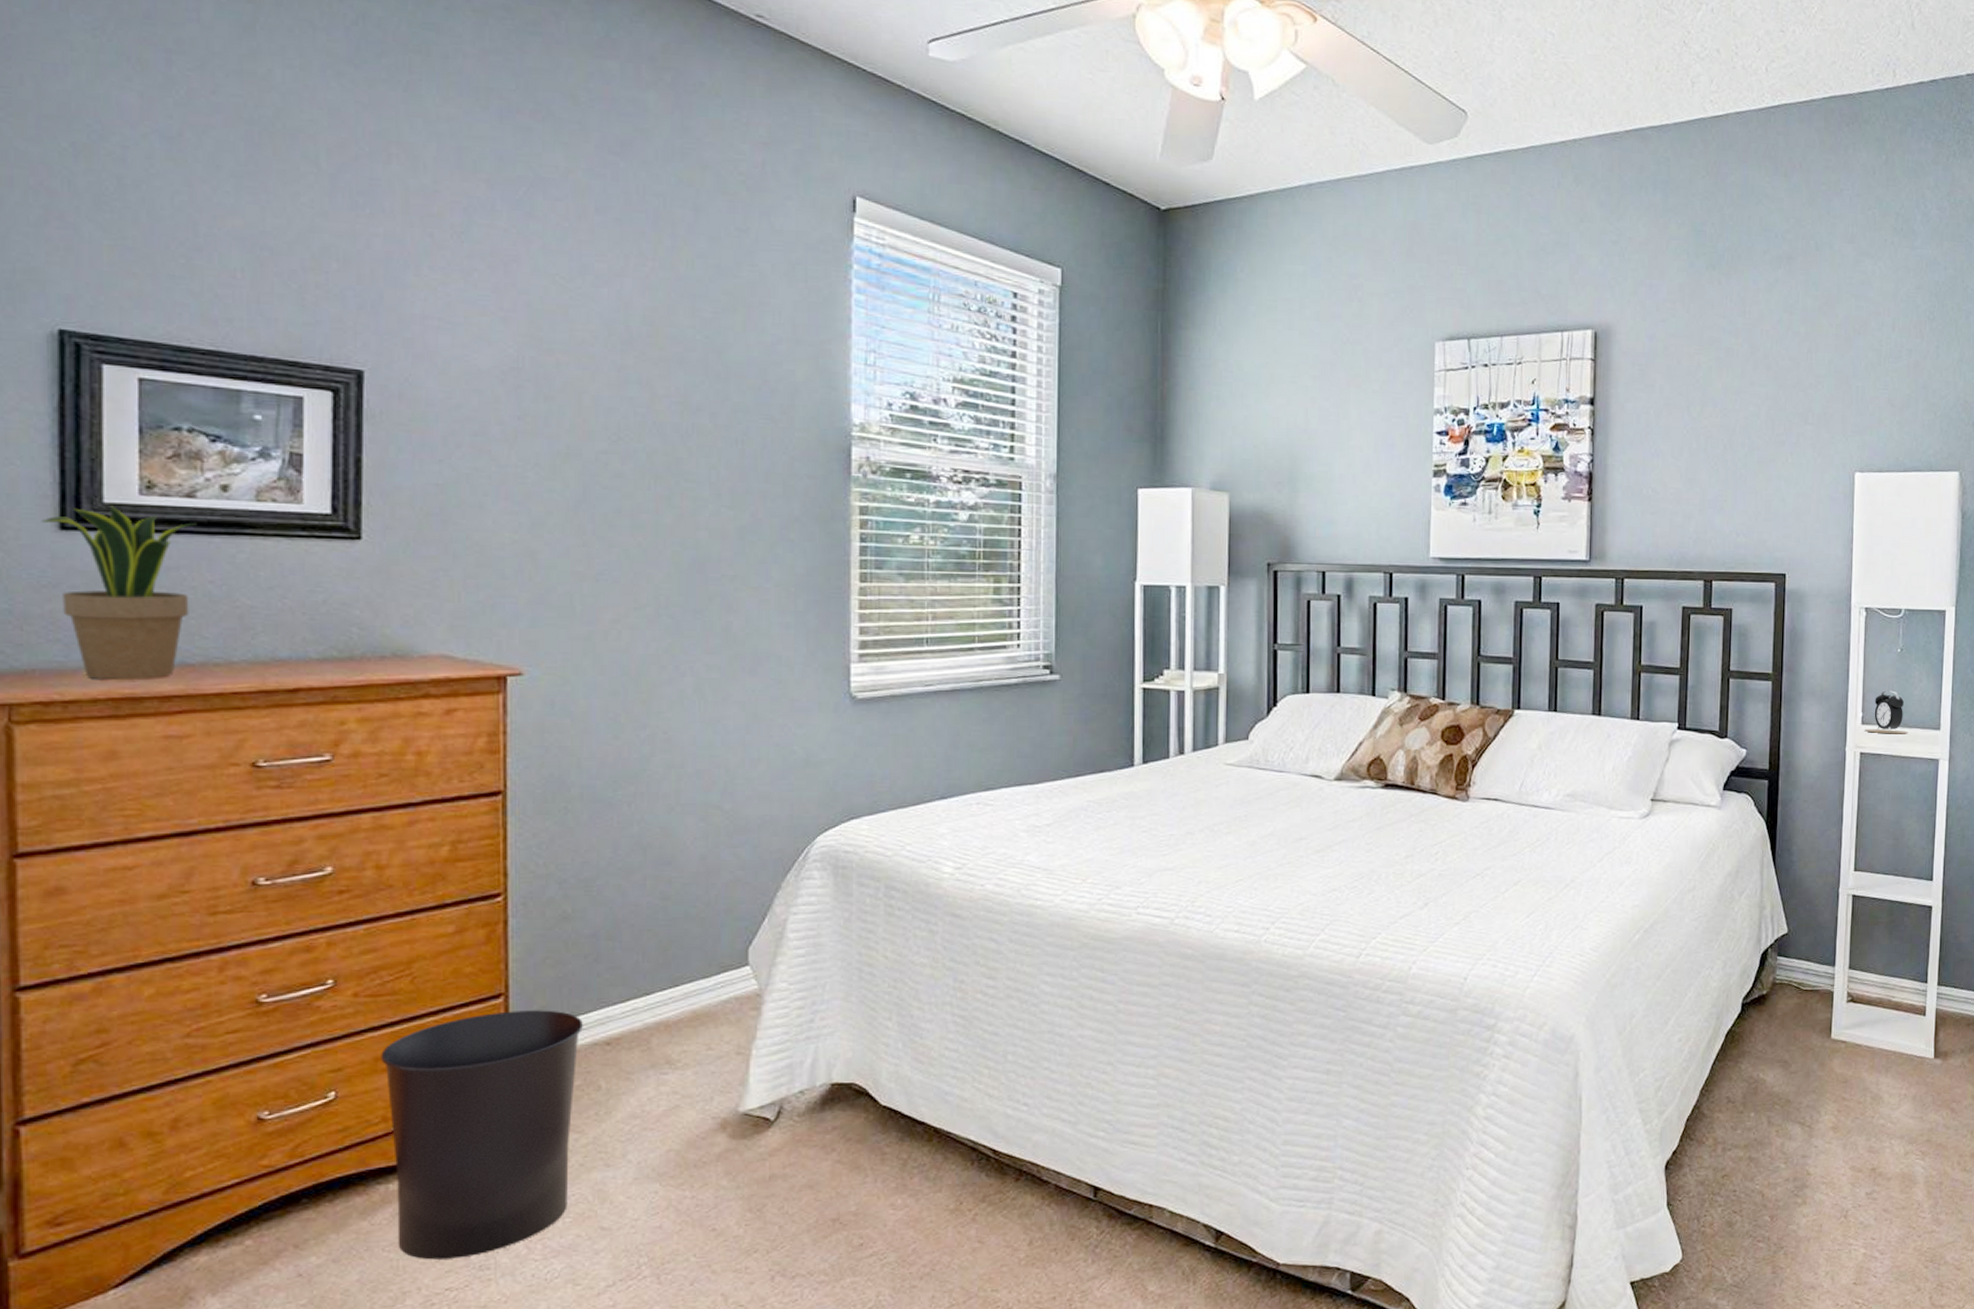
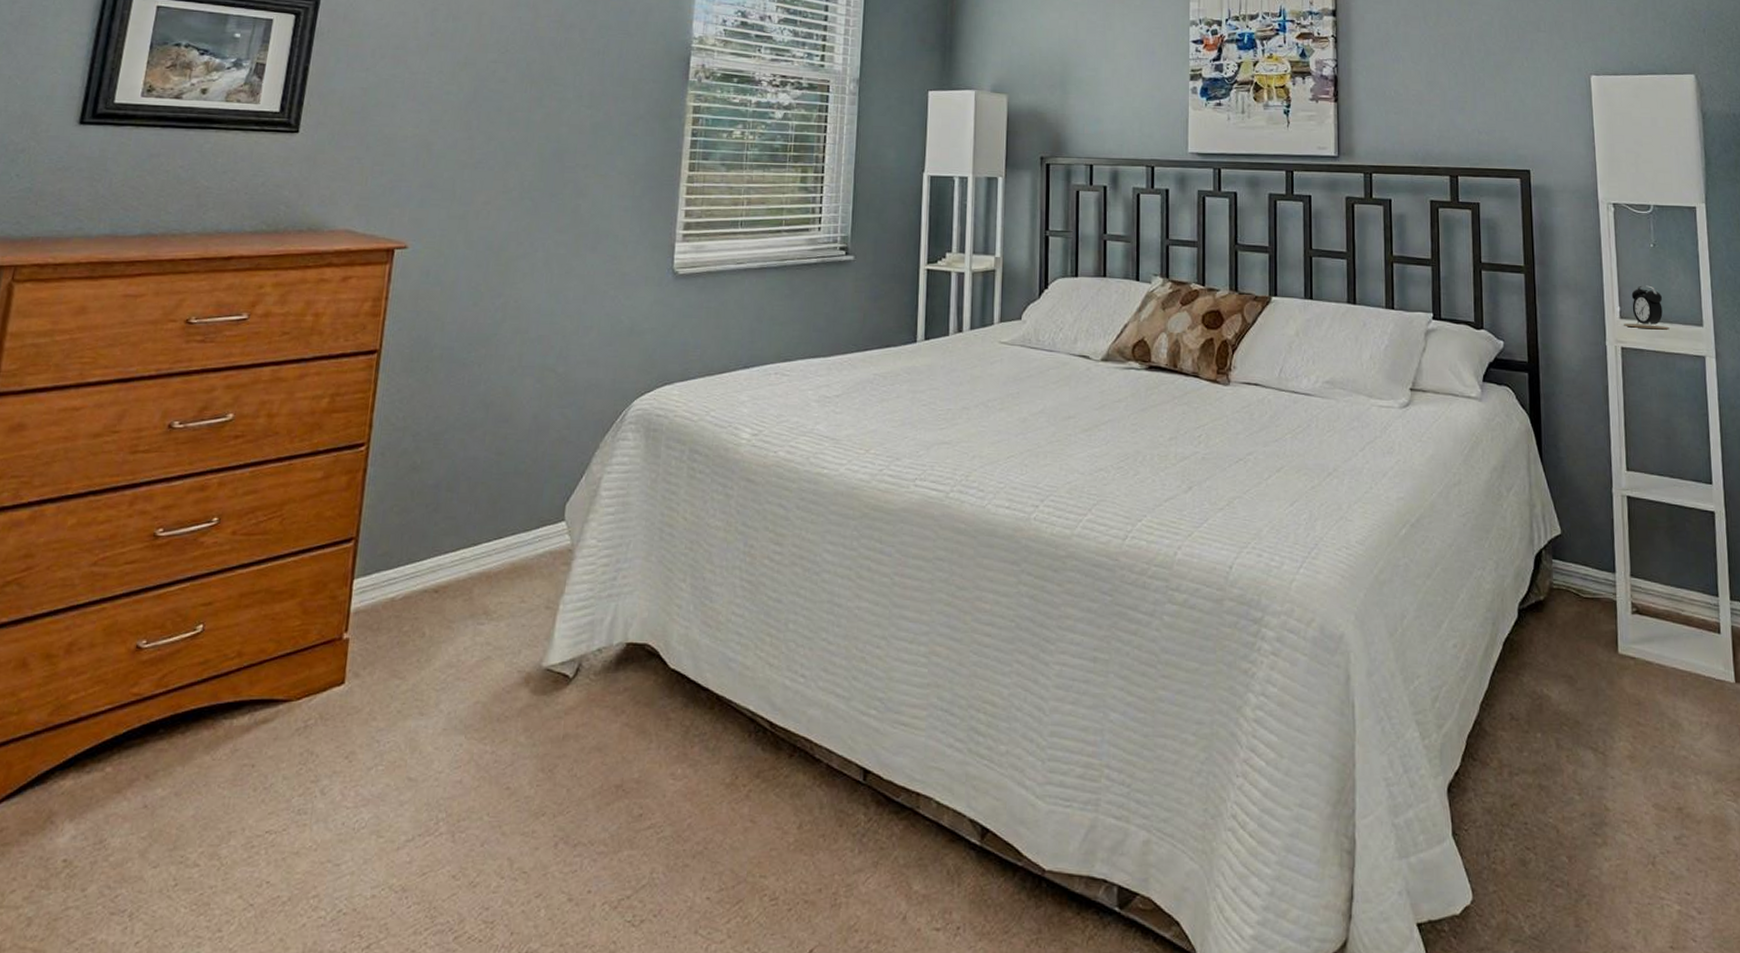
potted plant: present [41,506,197,680] -> none [67,105,179,247]
waste bin: present [381,1010,583,1260] -> none [232,555,417,800]

